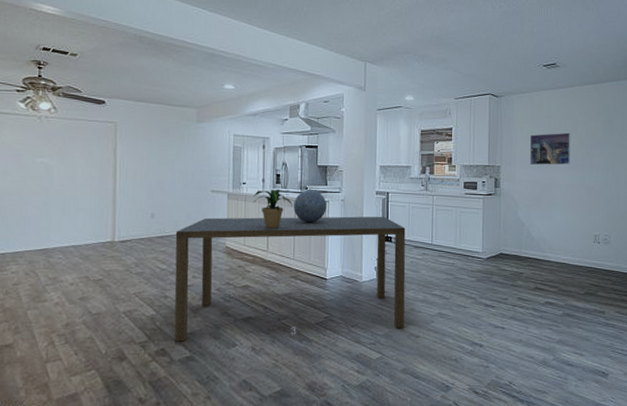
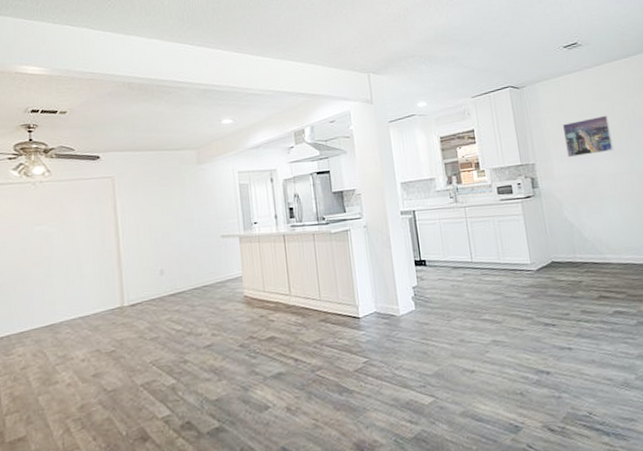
dining table: present [174,216,406,342] -> none [188,238,456,412]
potted plant: present [253,190,293,229] -> none [267,225,311,270]
decorative sphere: present [294,190,327,223] -> none [312,219,349,257]

